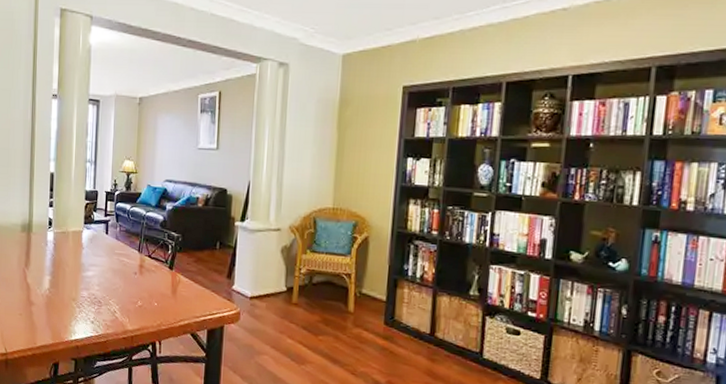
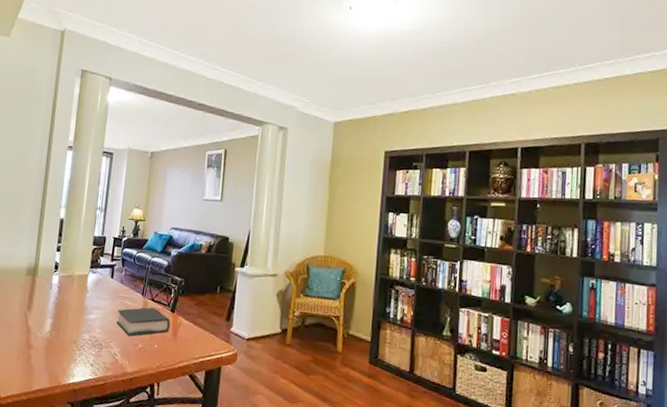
book: none [114,264,169,294] -> present [116,307,170,337]

